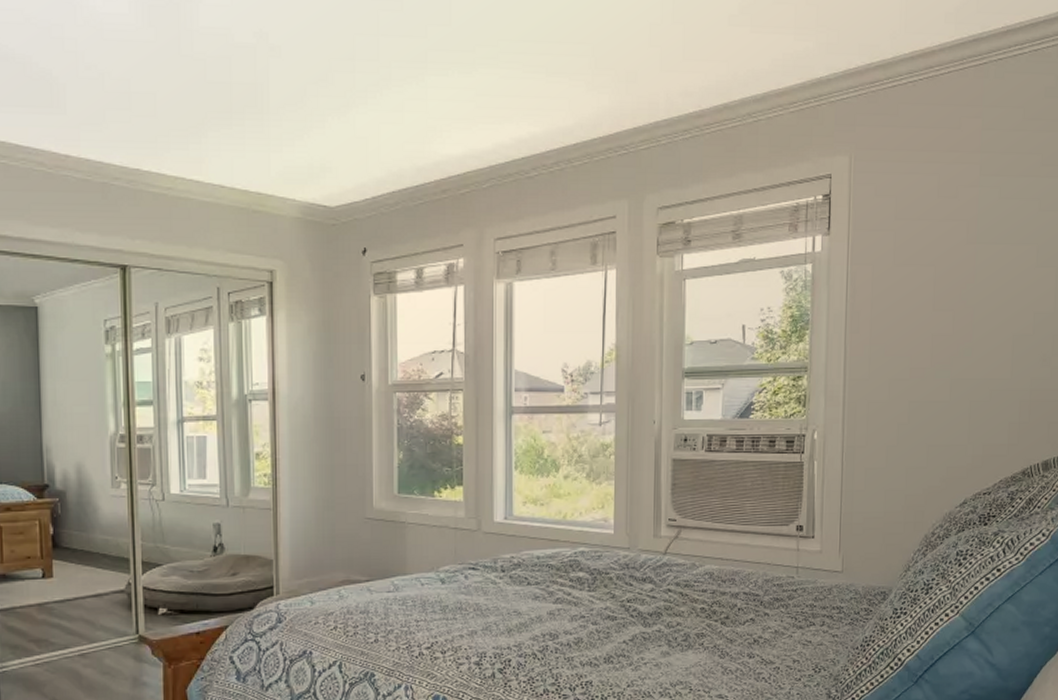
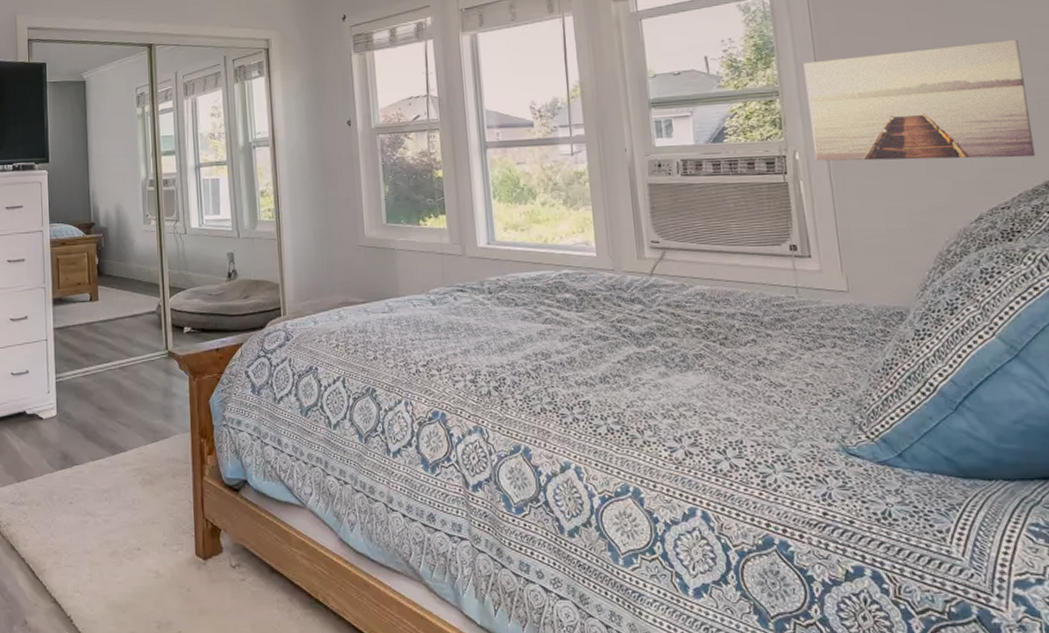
wall art: none [831,327,1024,445] -> present [803,39,1036,162]

